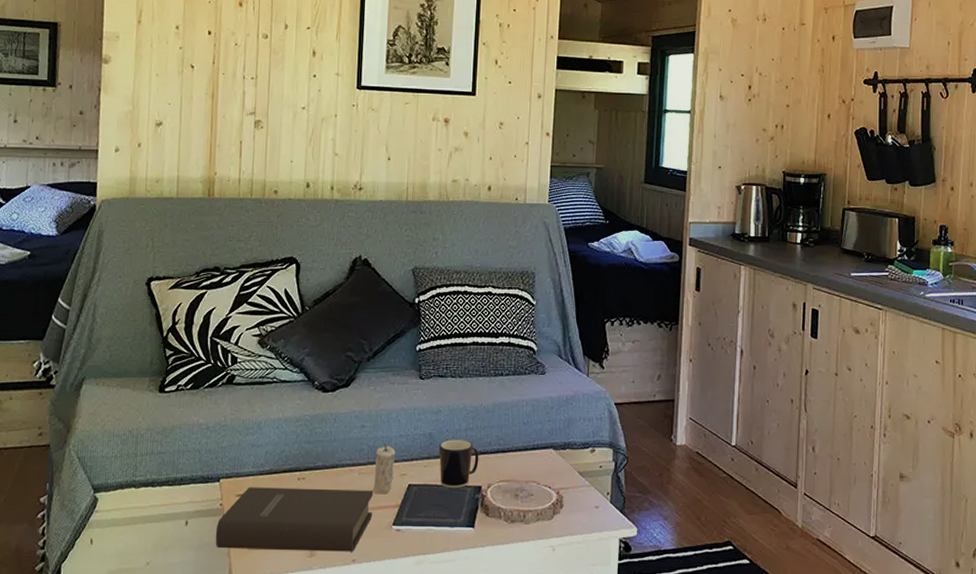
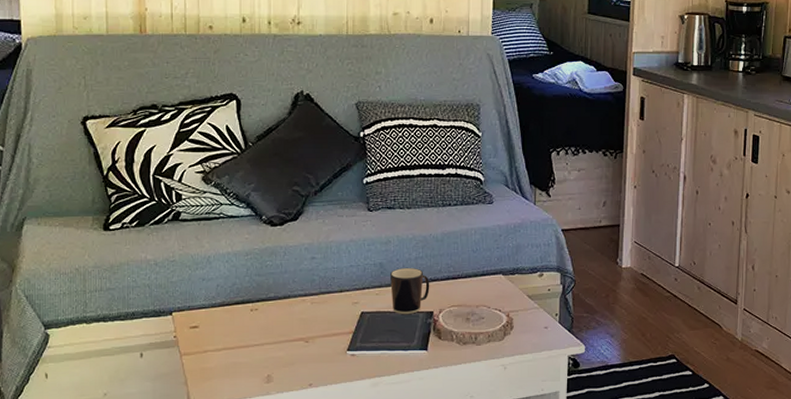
book: present [215,487,373,552] -> none [171,318,327,378]
candle: present [373,443,396,494] -> none [326,274,347,322]

